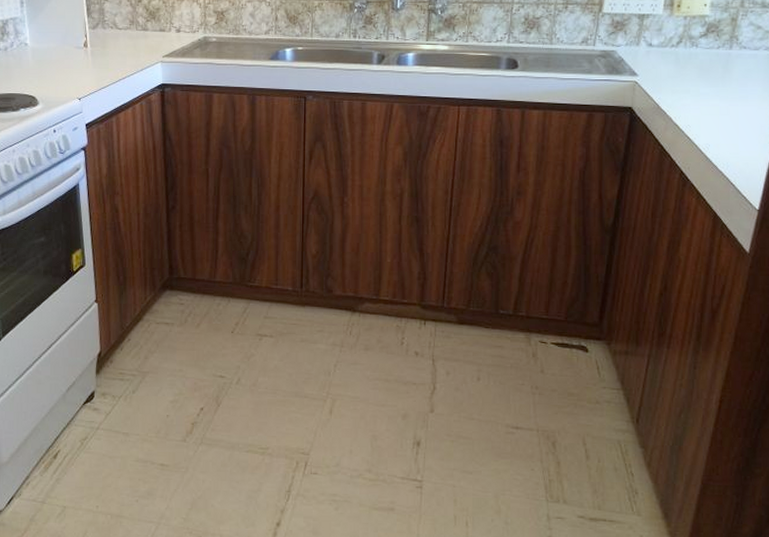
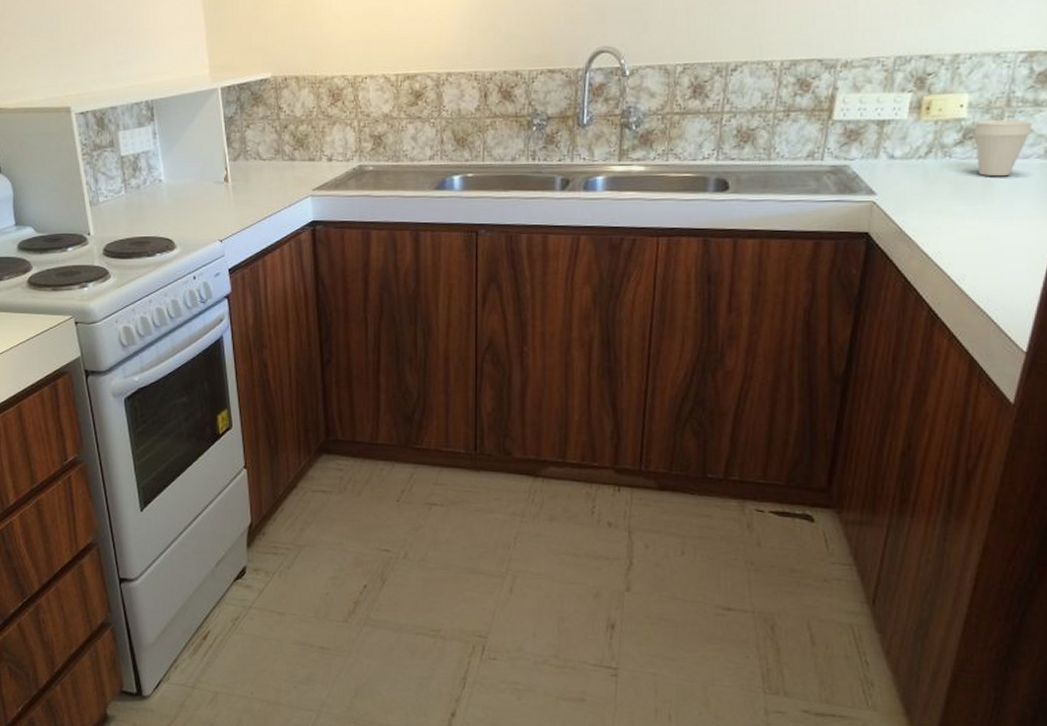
cup: none [715,18,762,64] -> present [974,119,1033,177]

